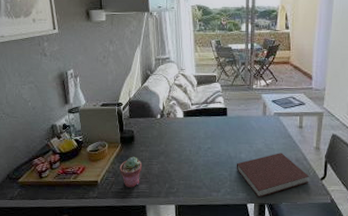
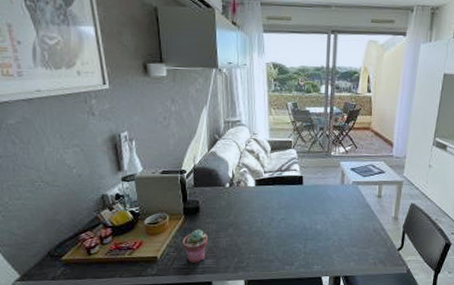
notebook: present [236,153,309,198] -> none [311,223,386,271]

